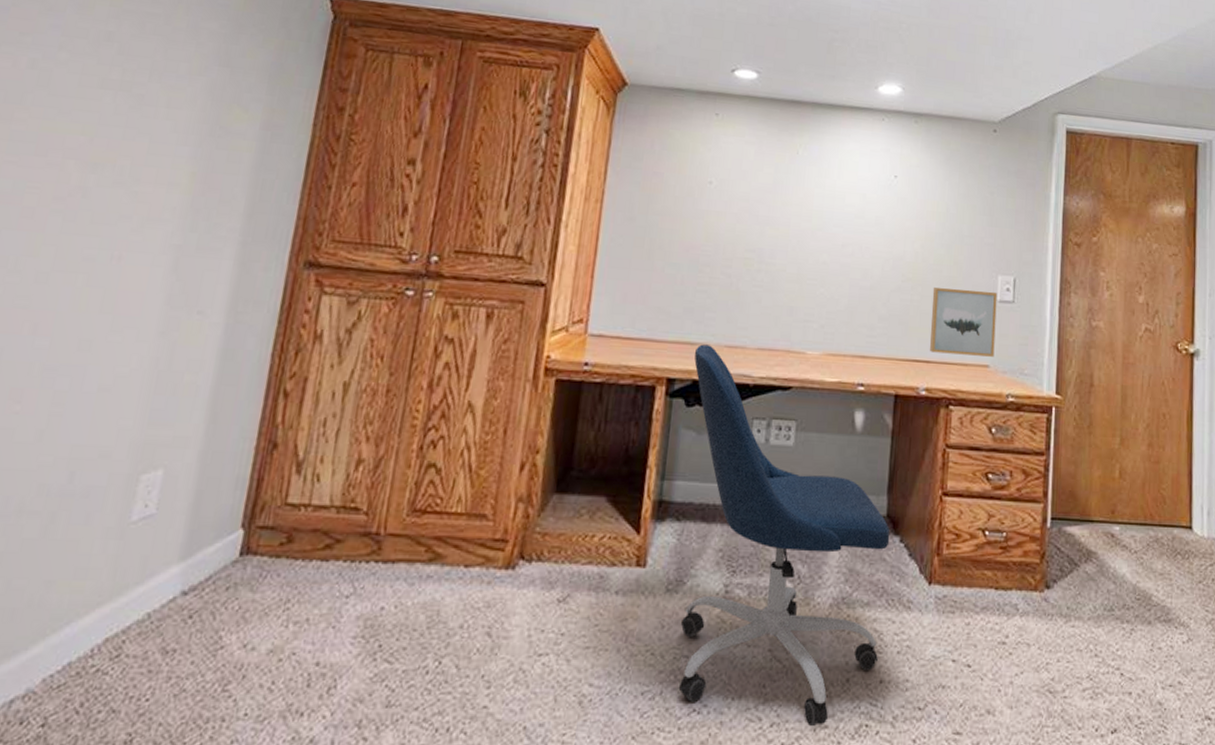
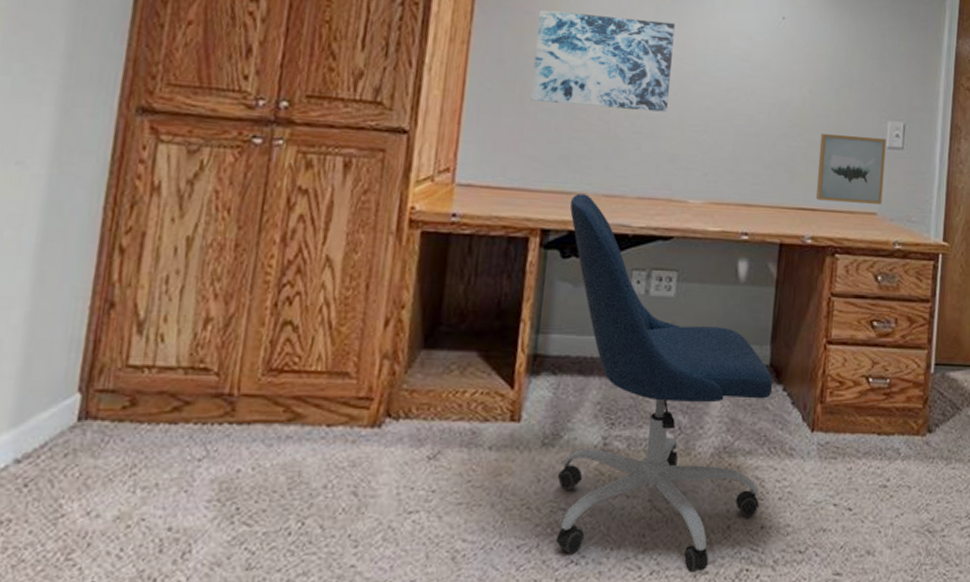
wall art: none [658,170,793,267] -> present [530,9,675,112]

